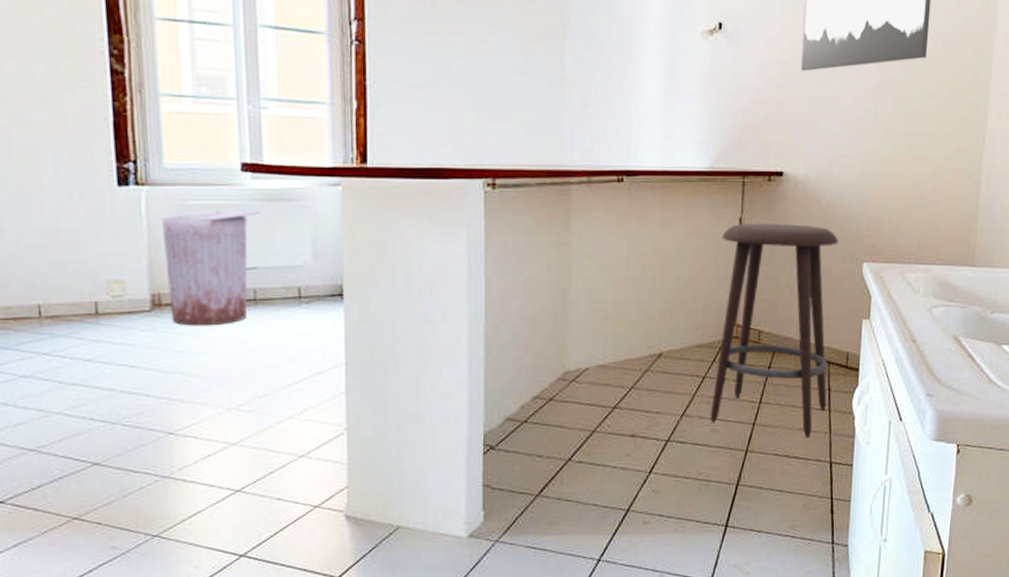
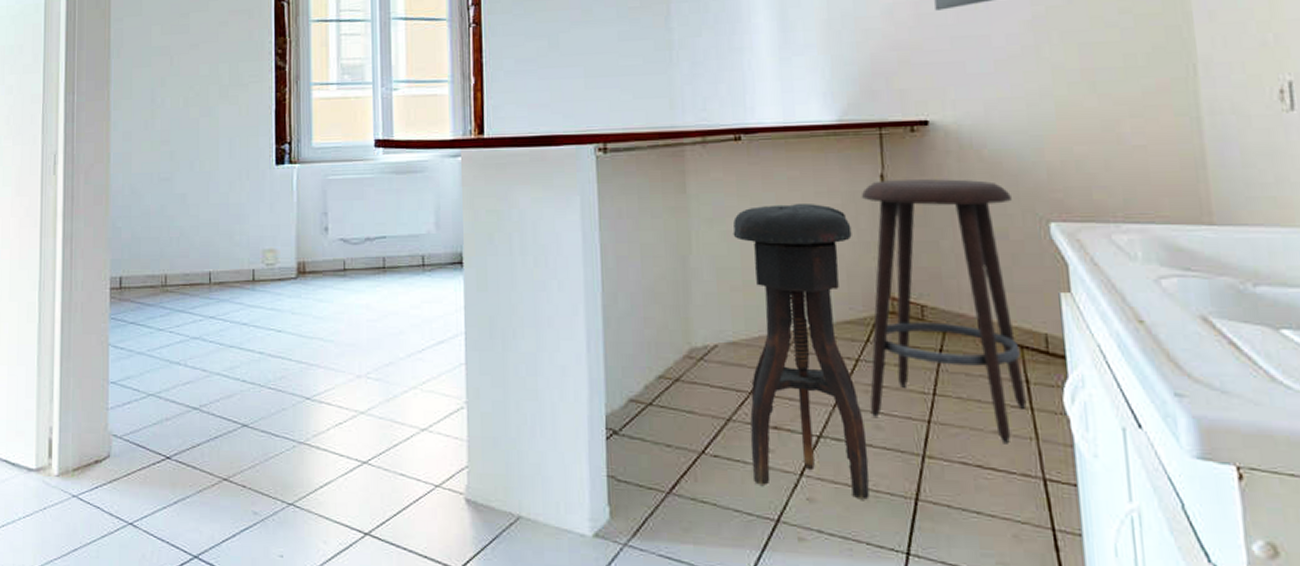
trash can: present [161,209,259,326] -> none [308,181,389,293]
stool: none [609,243,711,488] -> present [733,204,870,500]

